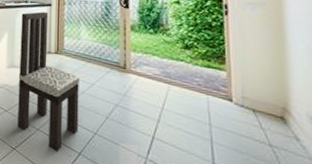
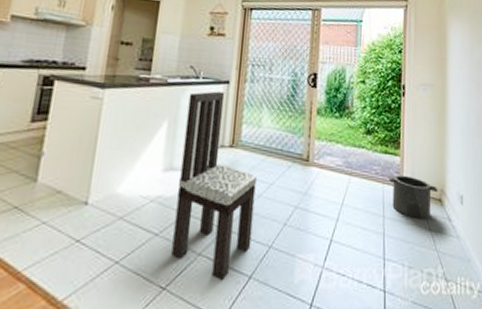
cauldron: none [212,88,279,135] -> present [388,174,438,220]

